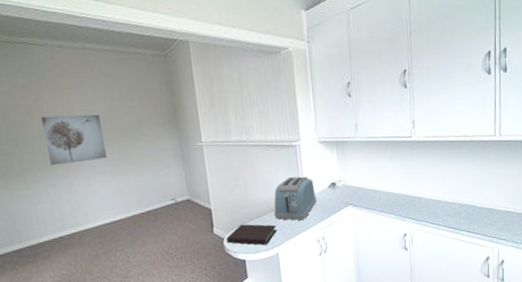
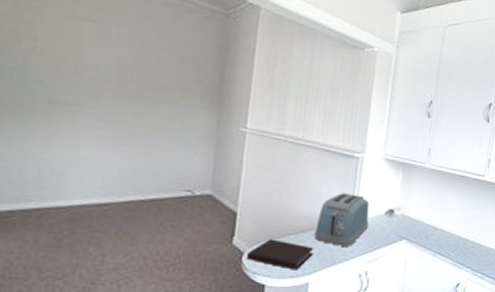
wall art: present [41,114,107,166] -> none [25,44,118,120]

